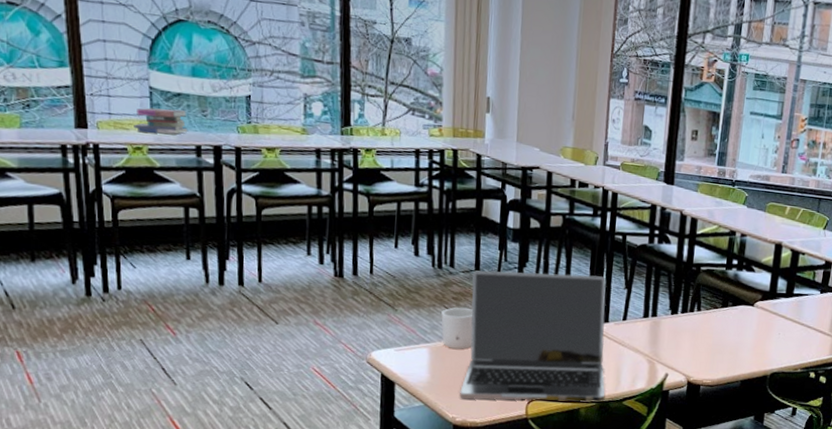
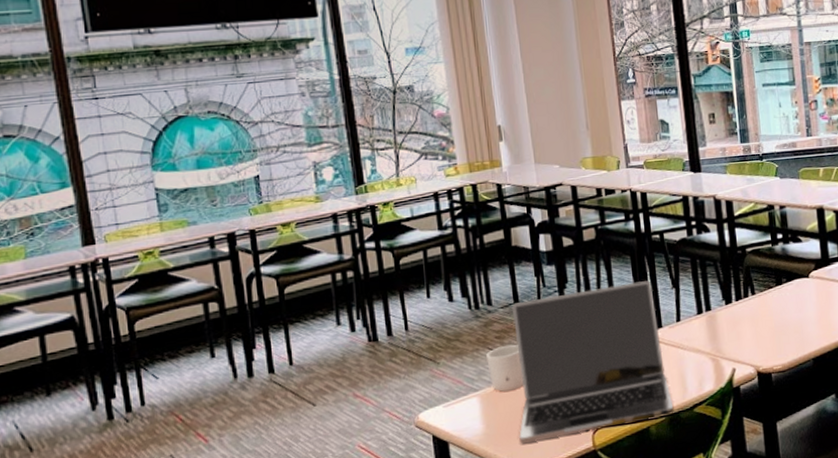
books: present [133,107,188,134] -> none [142,204,199,237]

